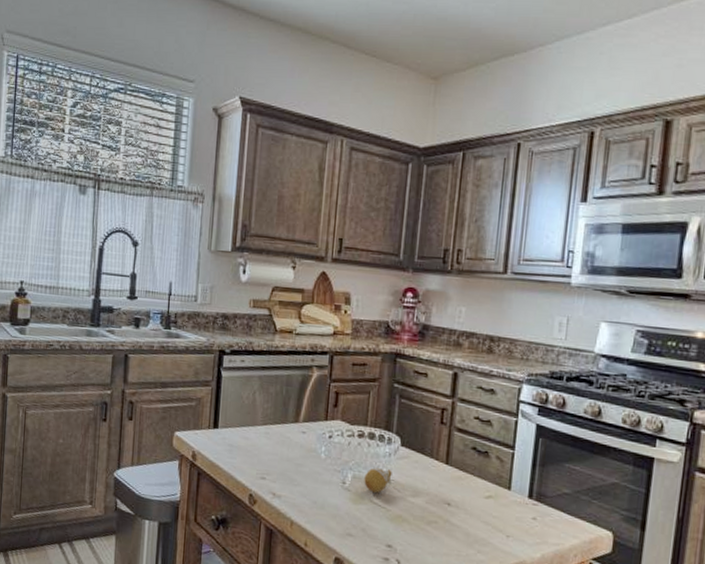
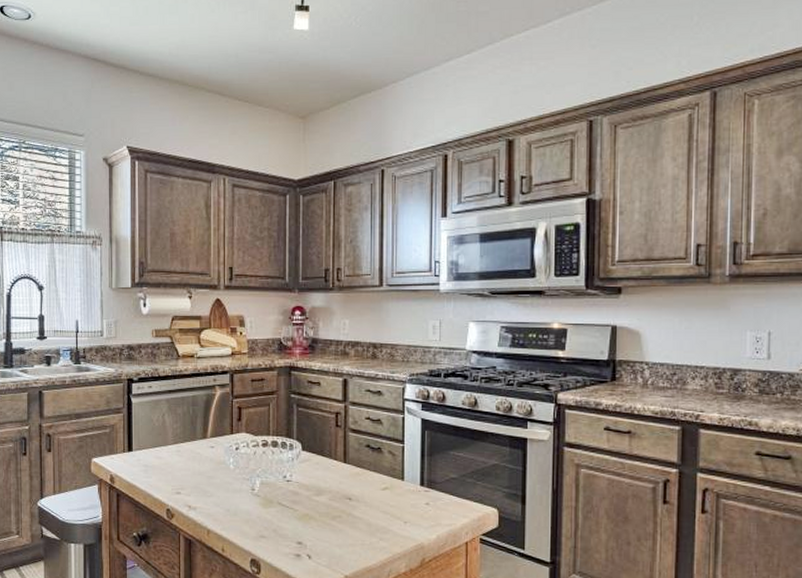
fruit: present [364,468,392,493] -> none [271,473,296,495]

